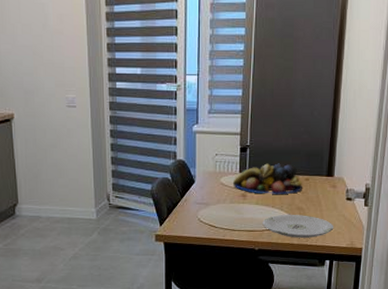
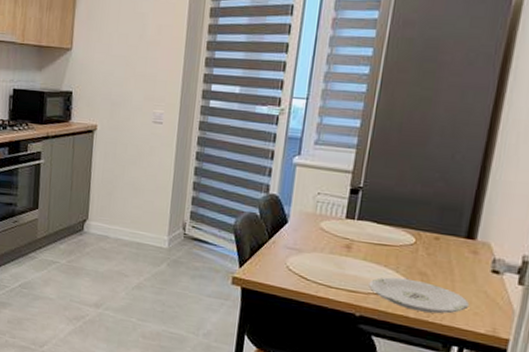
fruit bowl: present [232,163,302,194] -> none [335,211,430,254]

